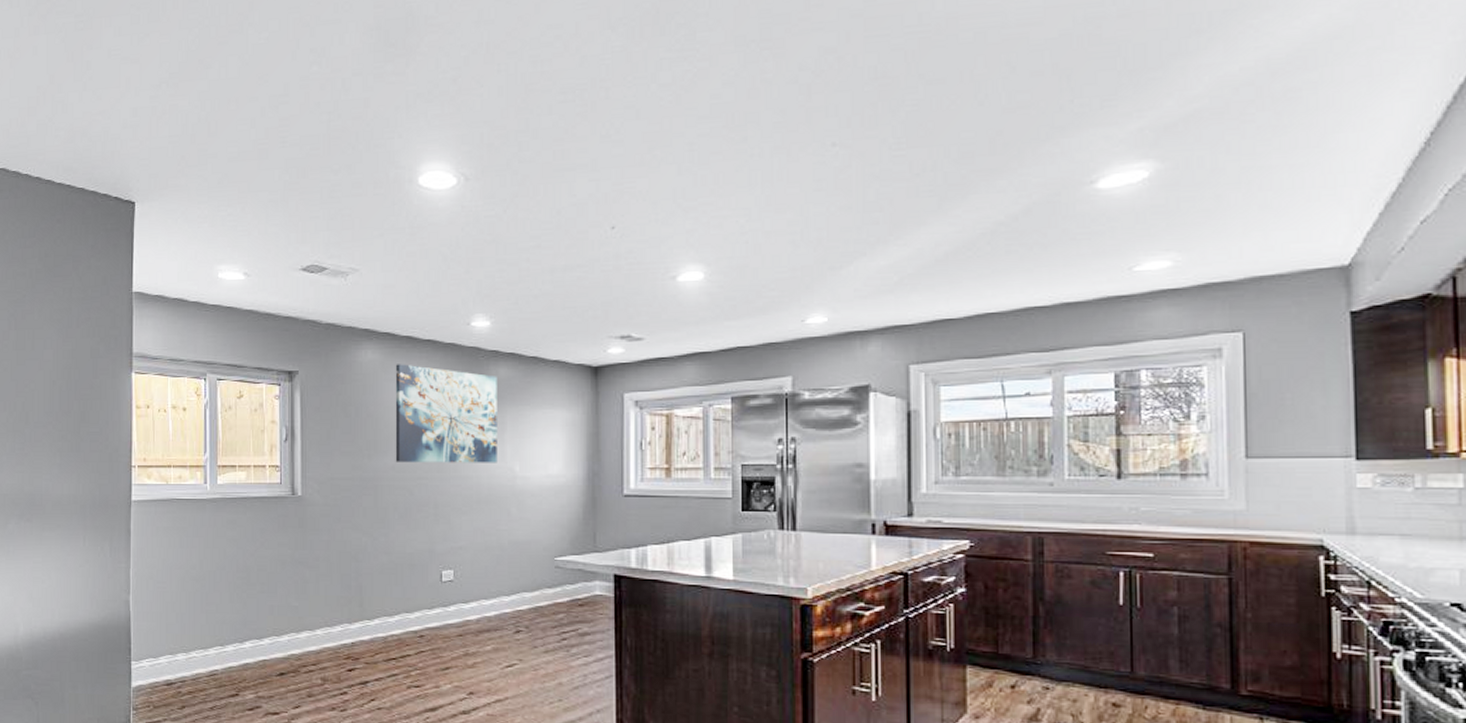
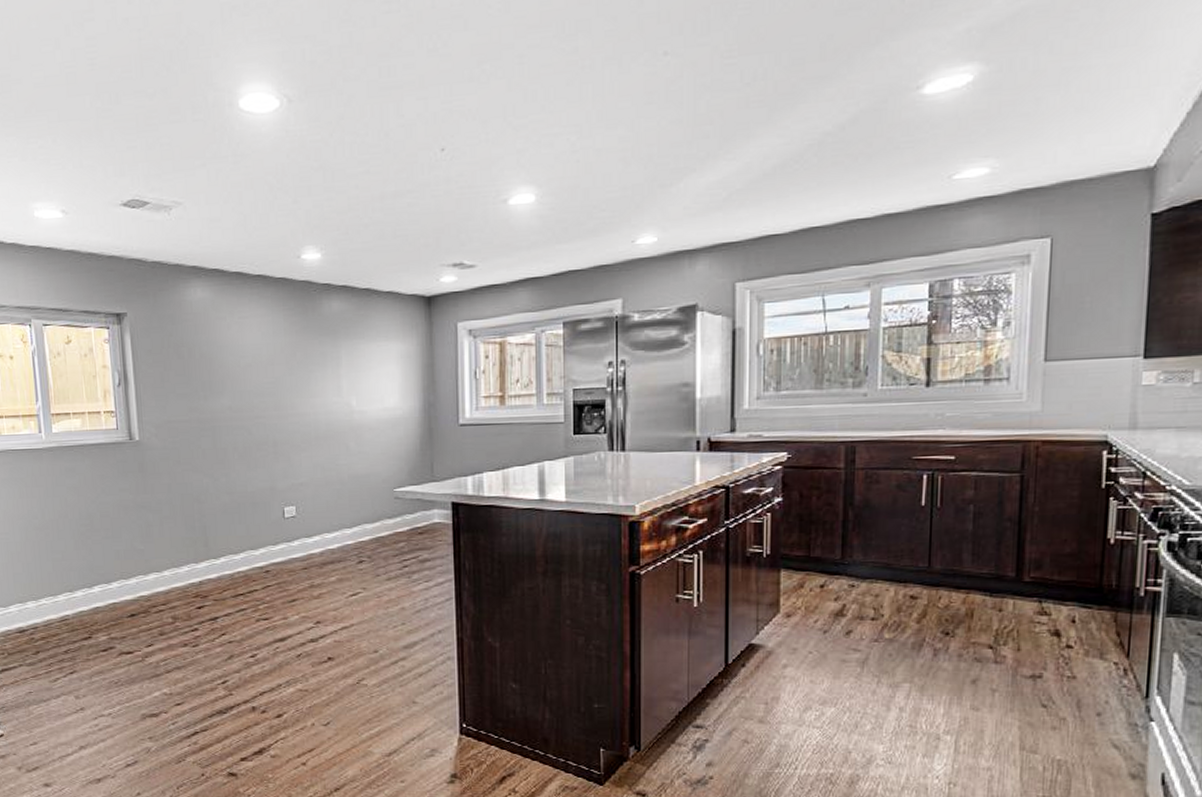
wall art: present [395,364,497,463] -> none [227,301,334,402]

